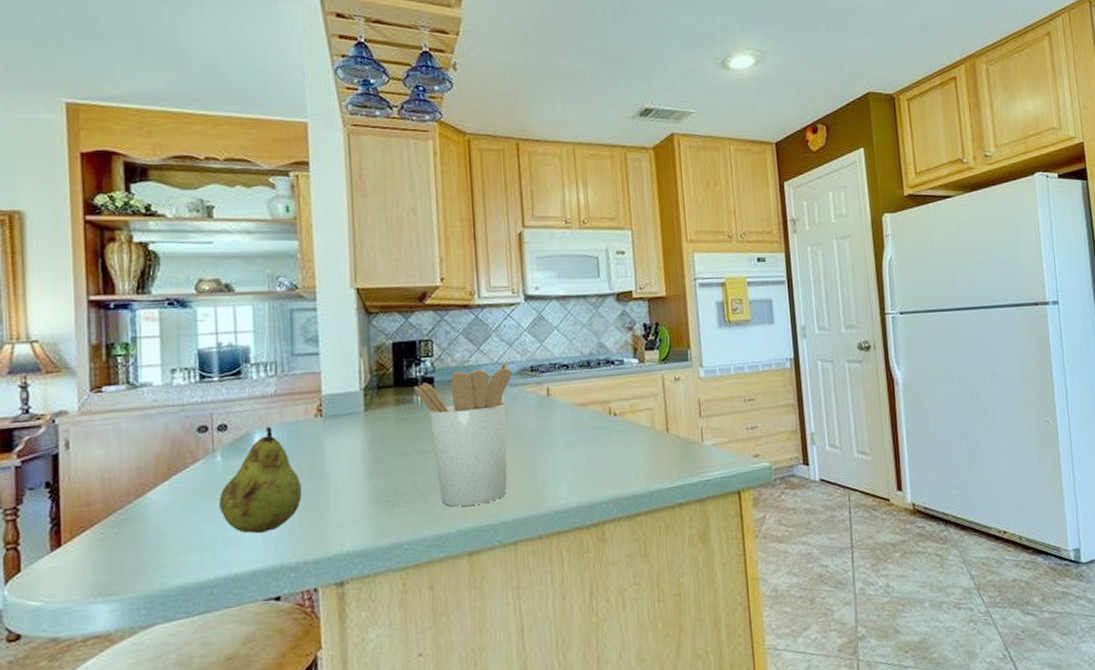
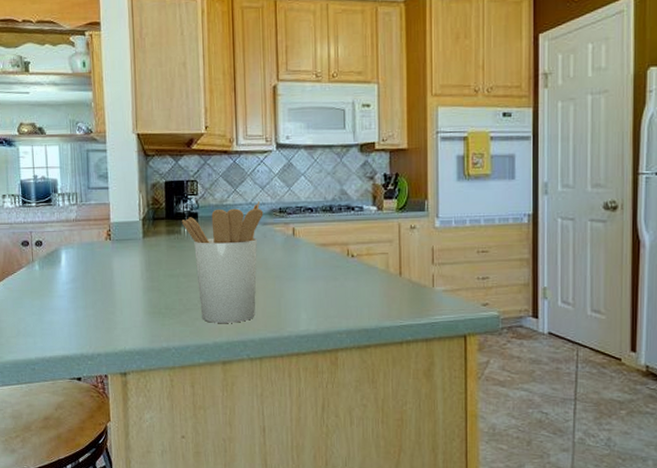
fruit: present [218,426,303,534] -> none [37,245,96,328]

